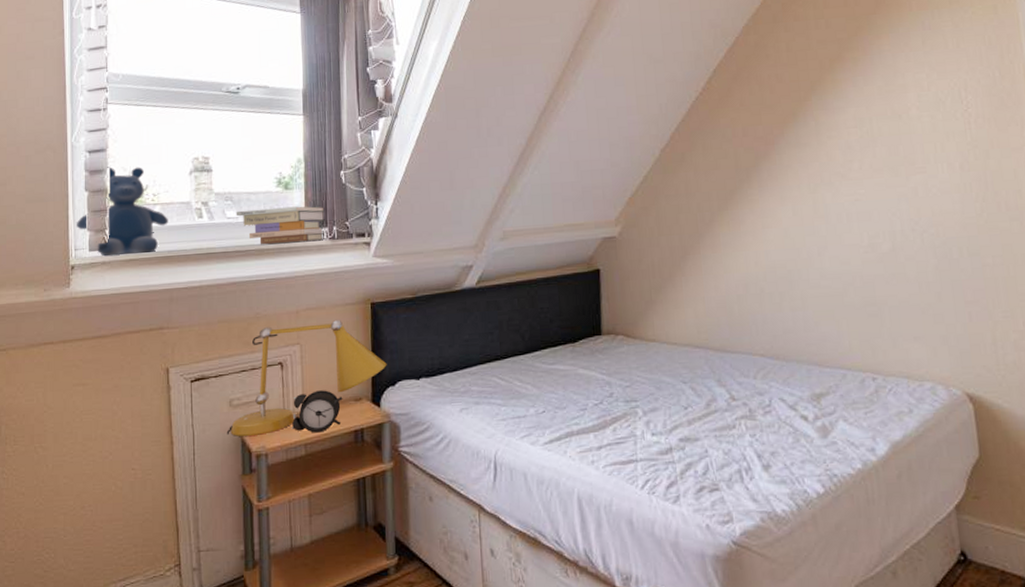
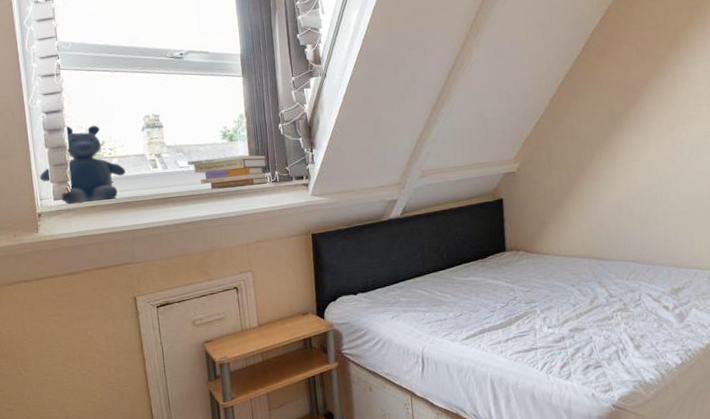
table lamp: present [226,319,387,437] -> none [192,248,328,351]
alarm clock: present [291,390,343,433] -> none [248,307,292,343]

